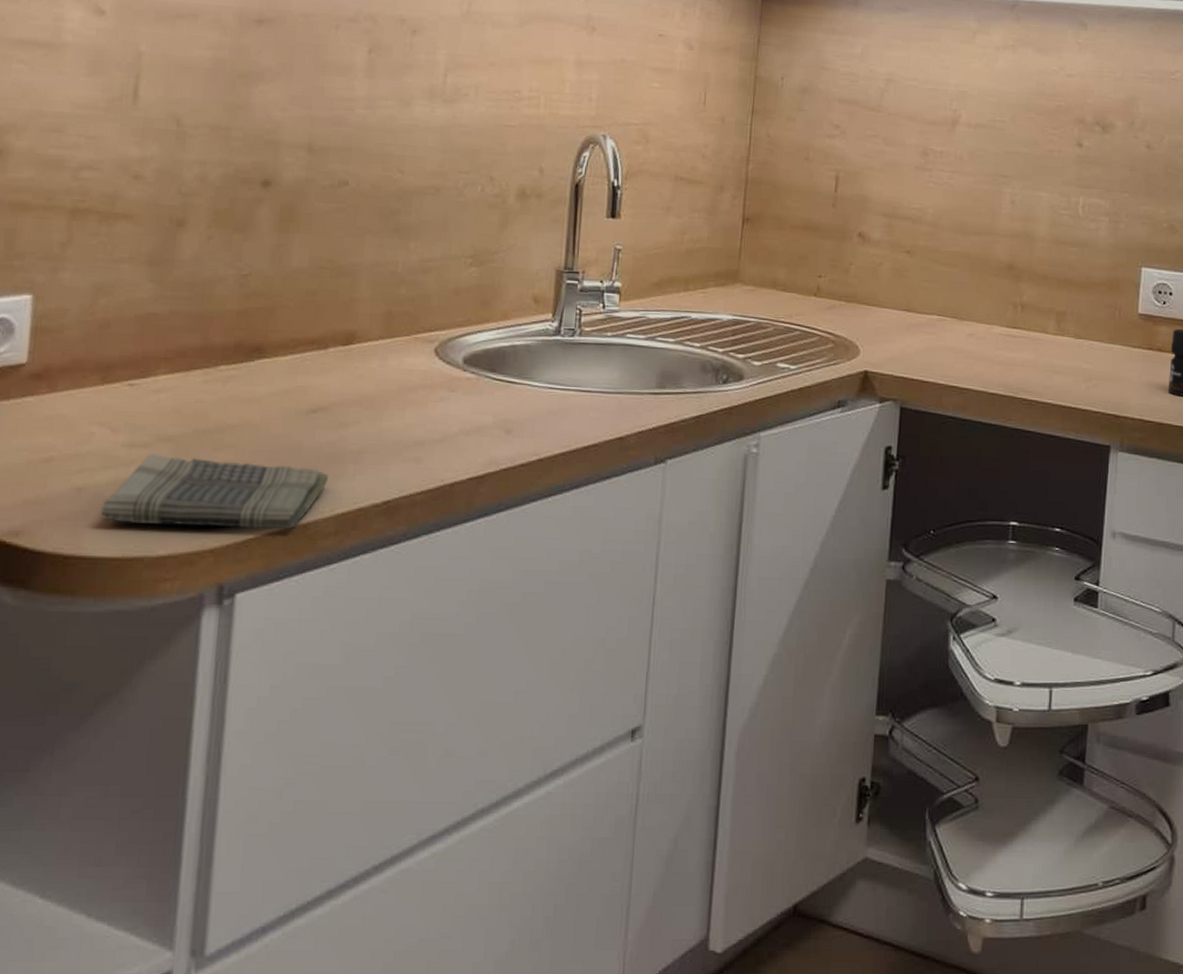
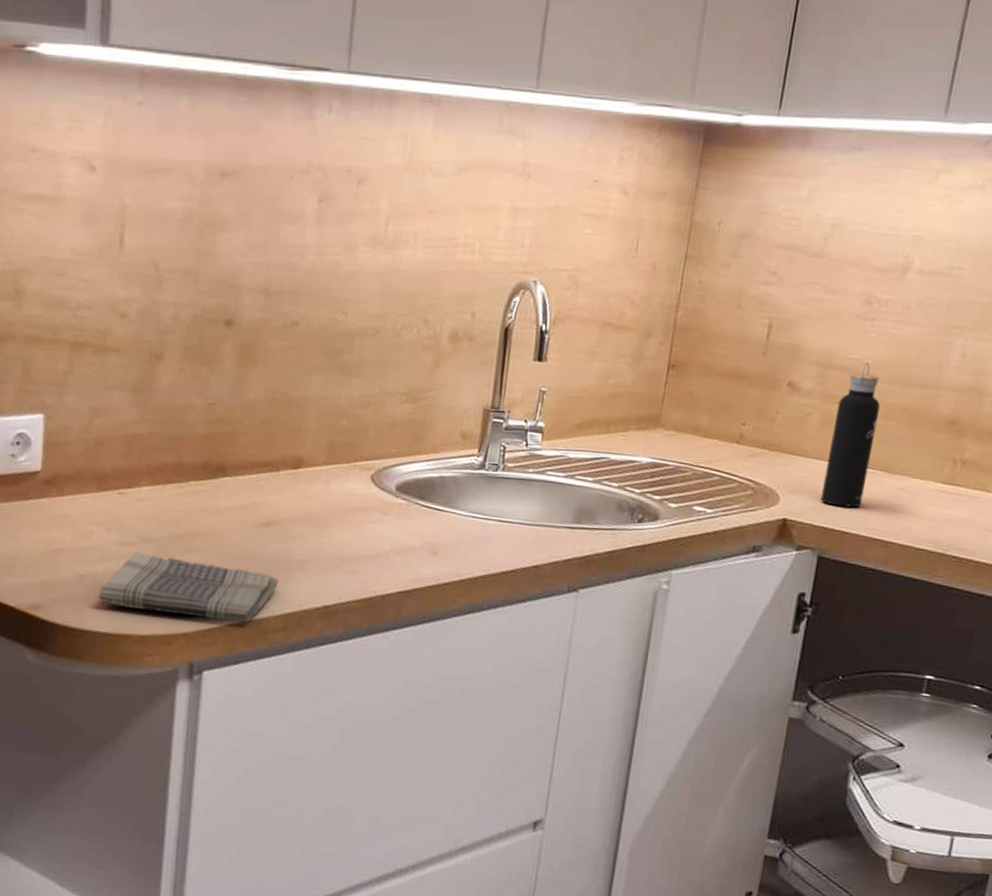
water bottle: none [897,211,944,356] -> present [820,362,880,508]

